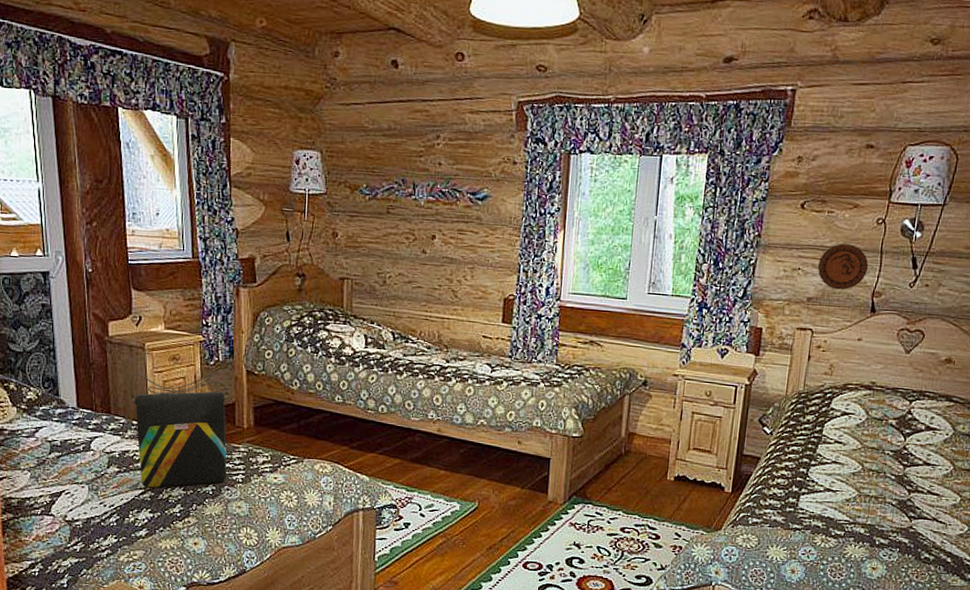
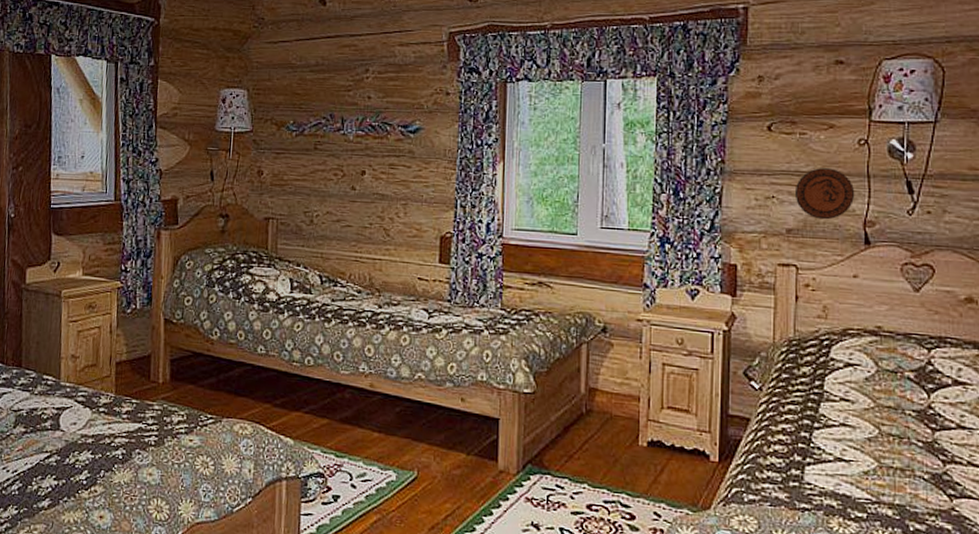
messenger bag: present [131,373,228,488] -> none [43,323,144,451]

